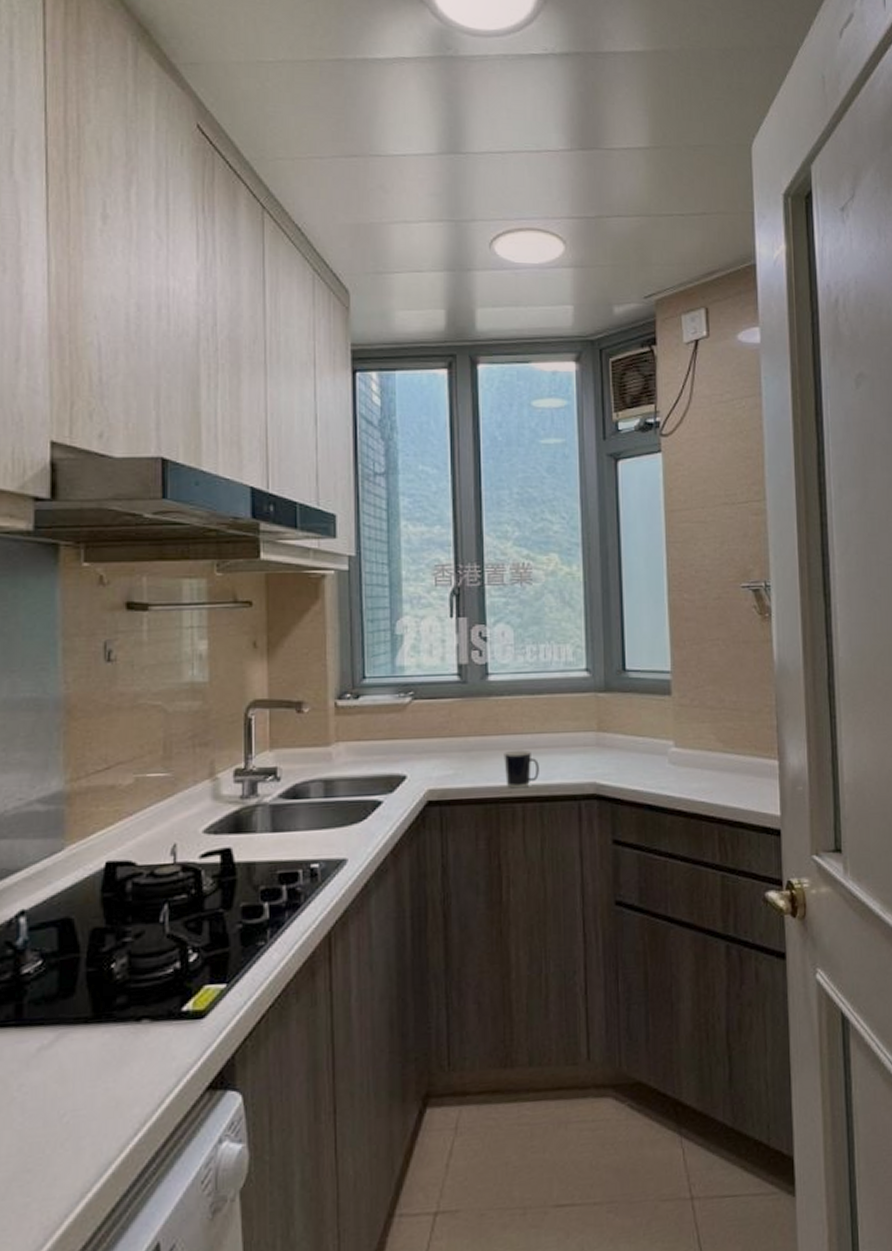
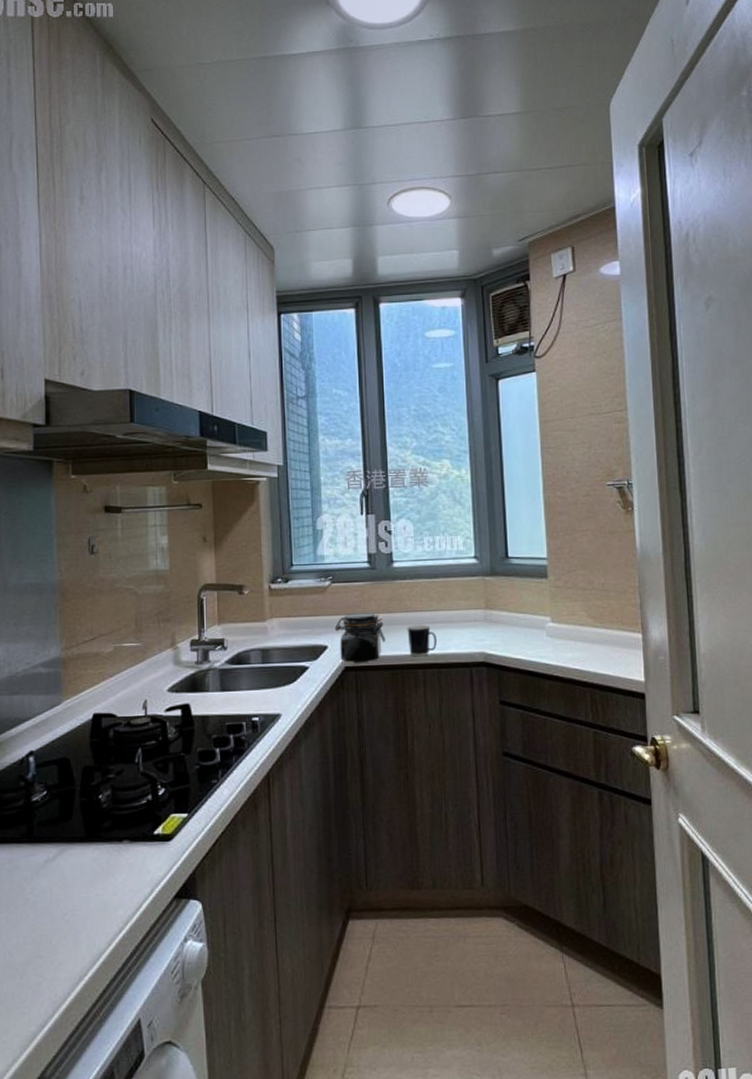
jar: none [415,734,478,796] -> present [334,612,386,662]

